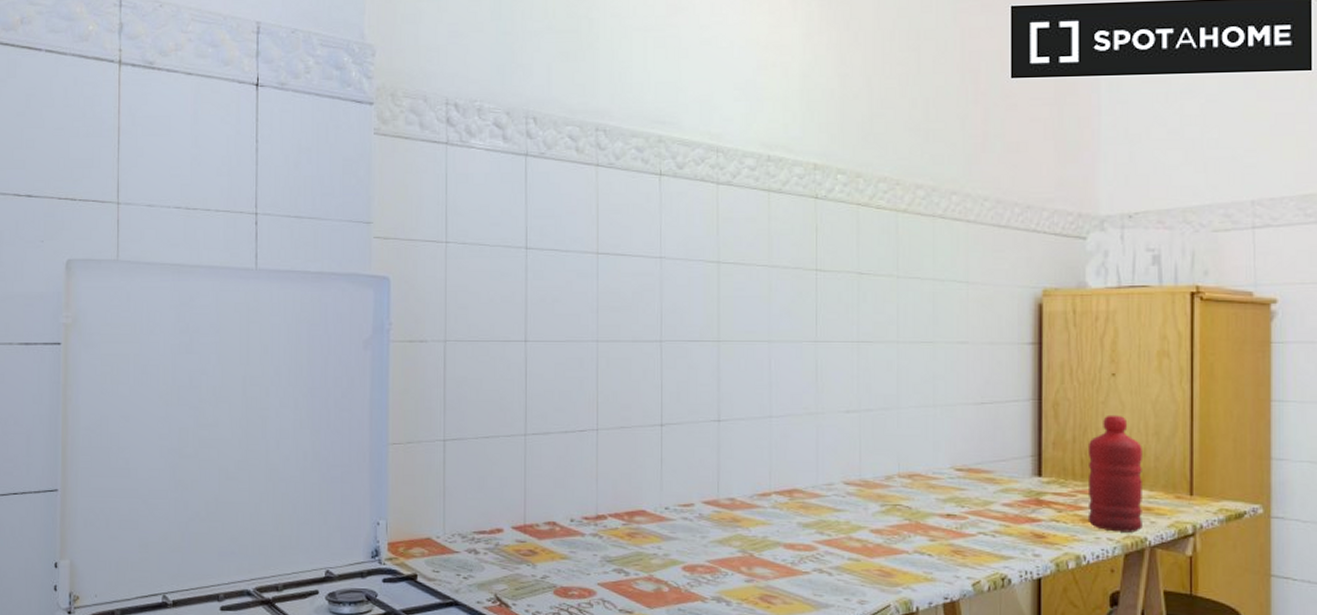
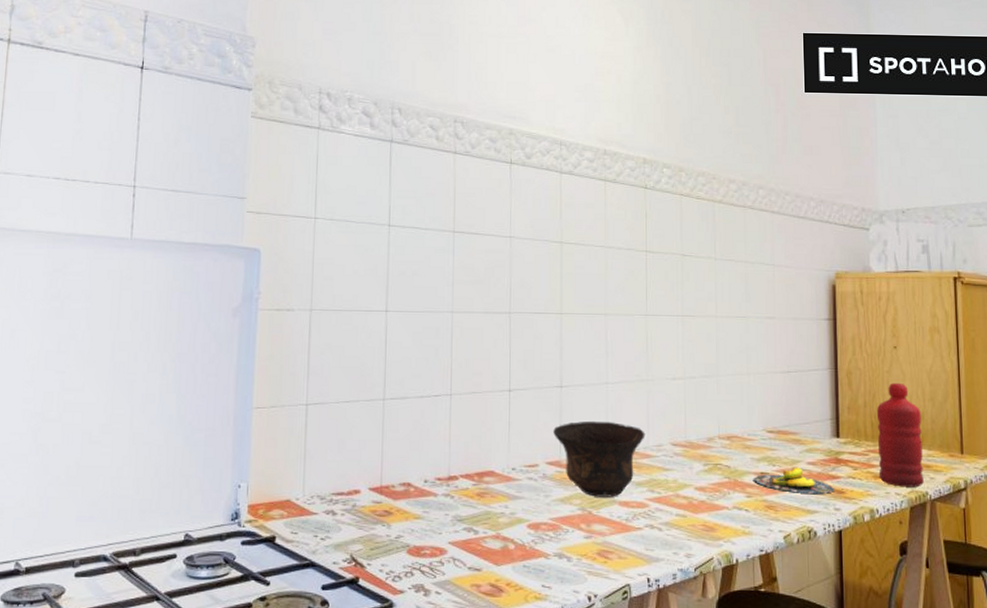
bowl: none [710,457,814,539] -> present [553,420,645,497]
banana: none [939,508,1035,538] -> present [754,467,835,494]

